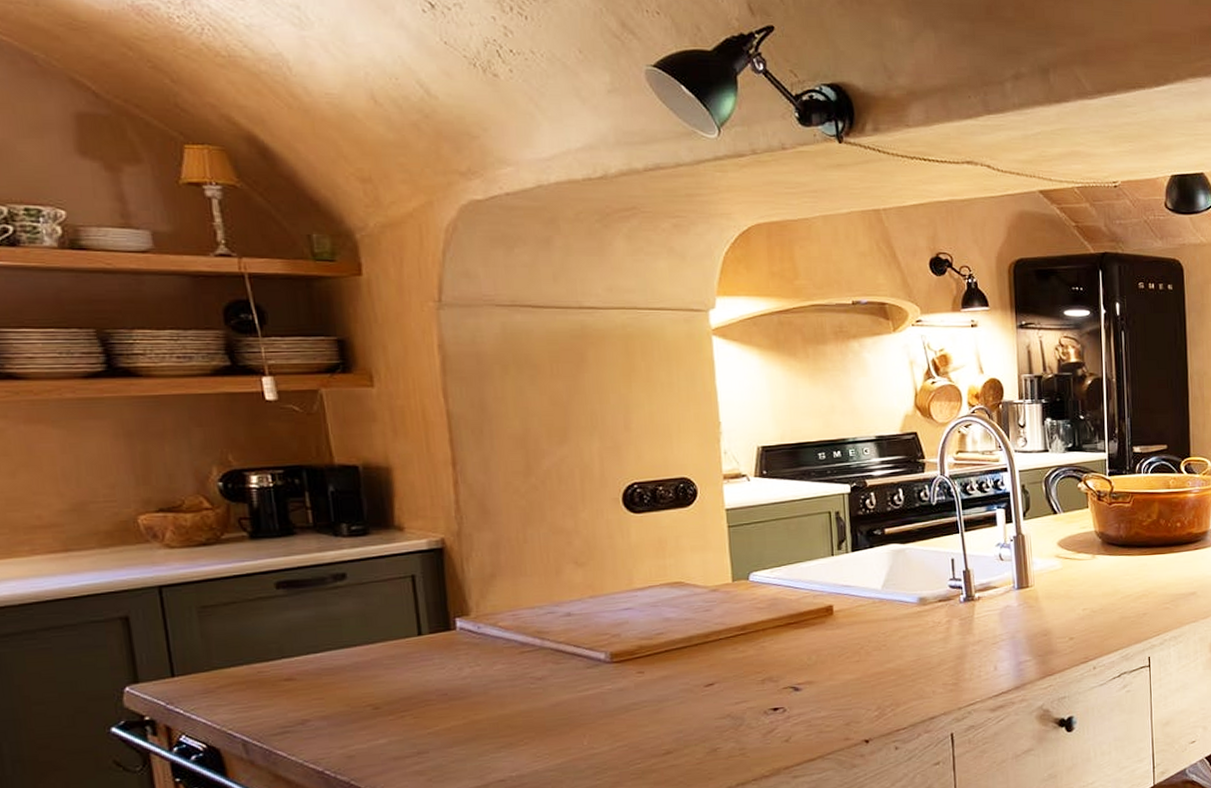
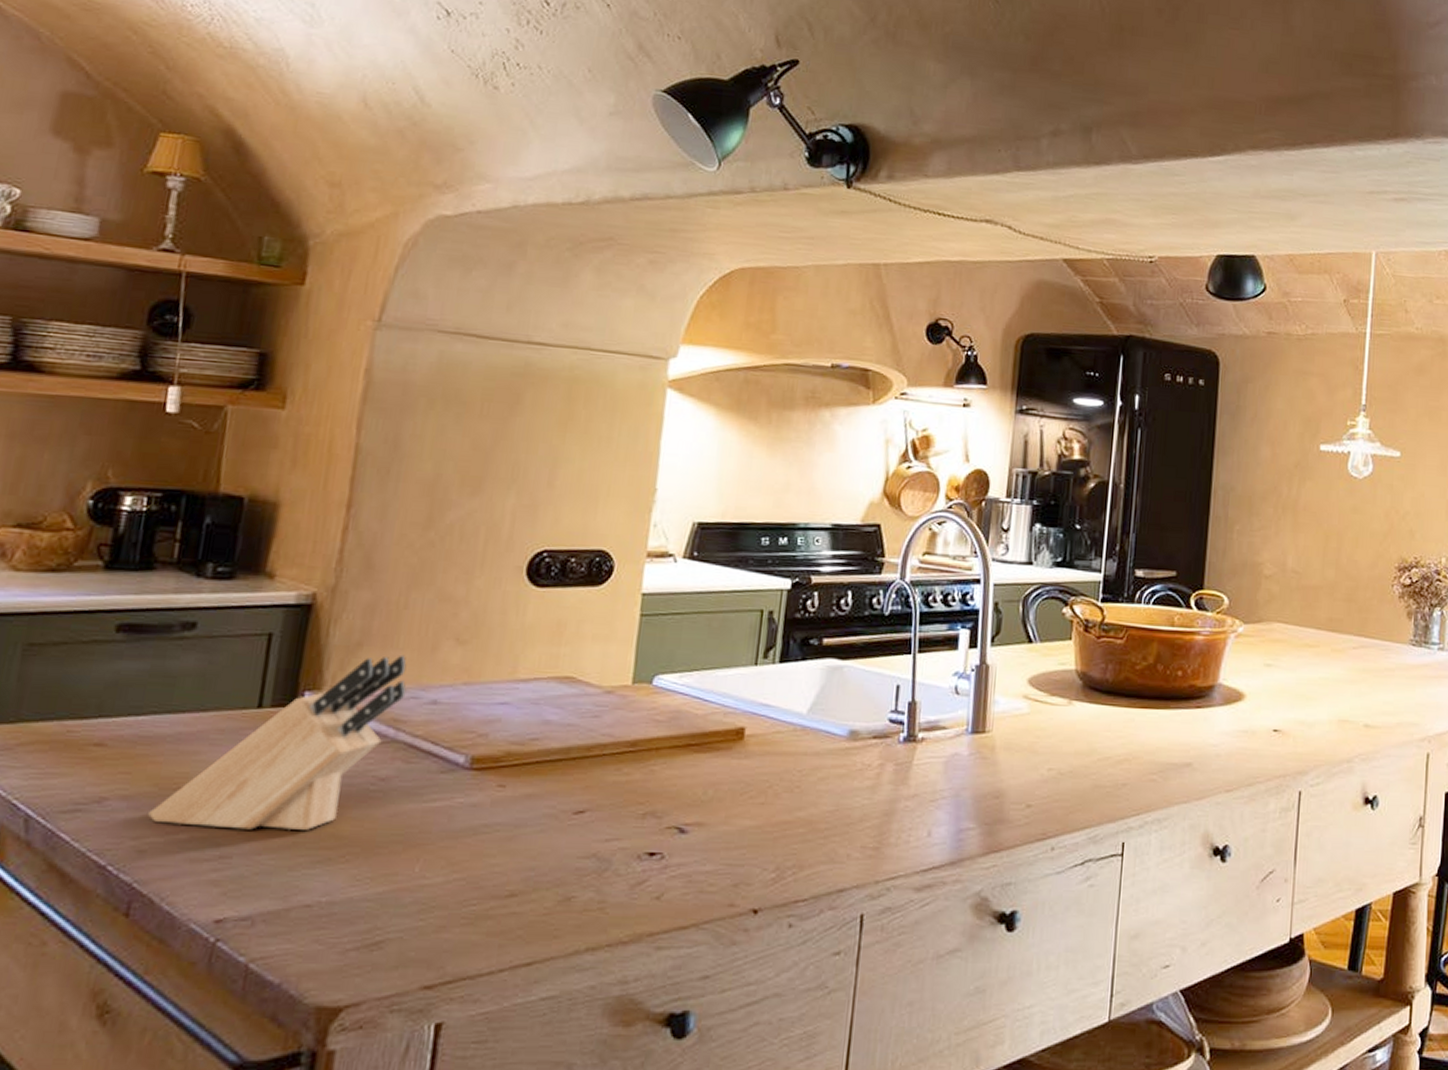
knife block: none [348,580,543,734] -> present [148,654,407,830]

